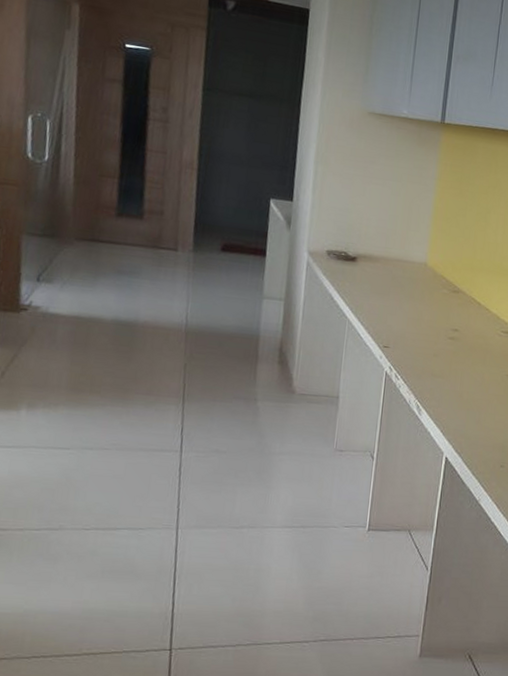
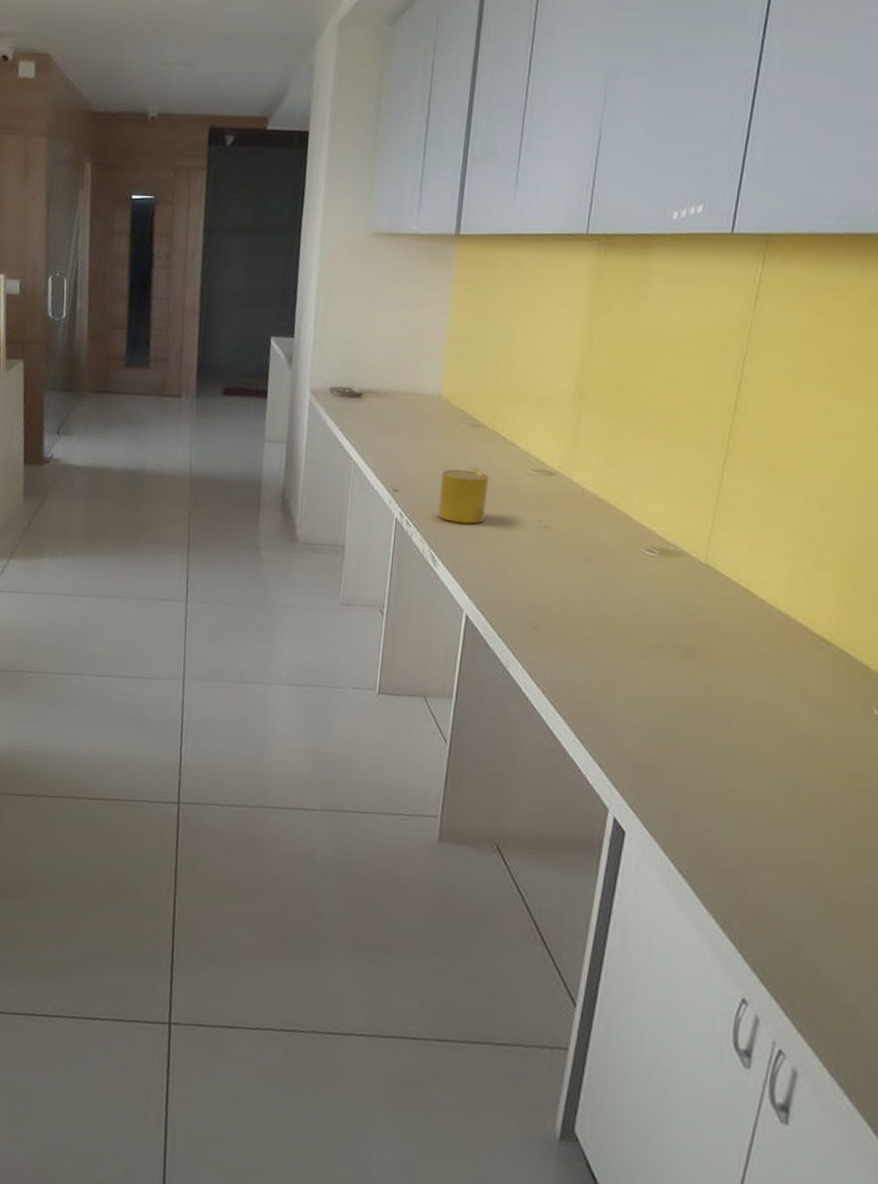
cup: none [422,329,467,378] -> present [437,469,489,524]

